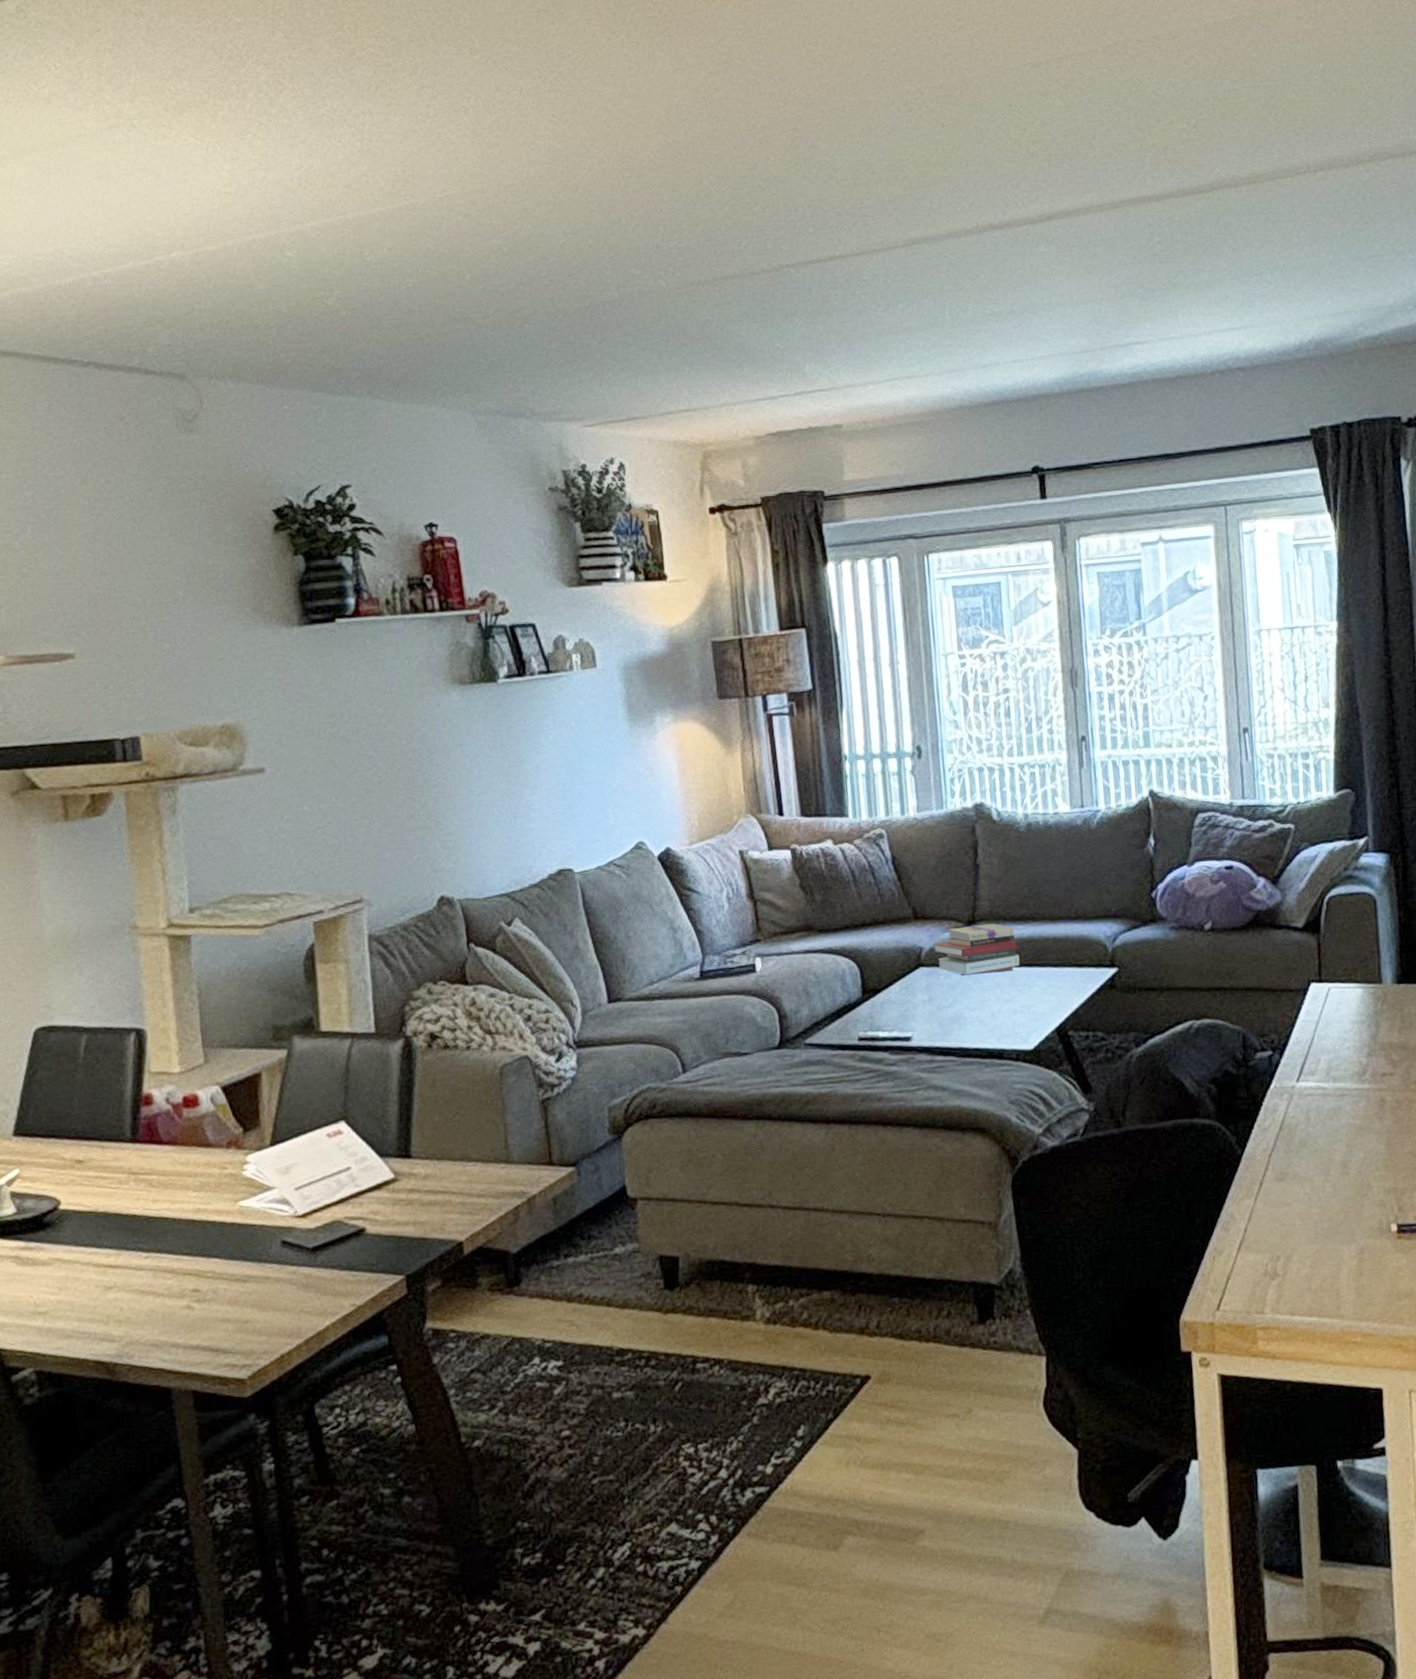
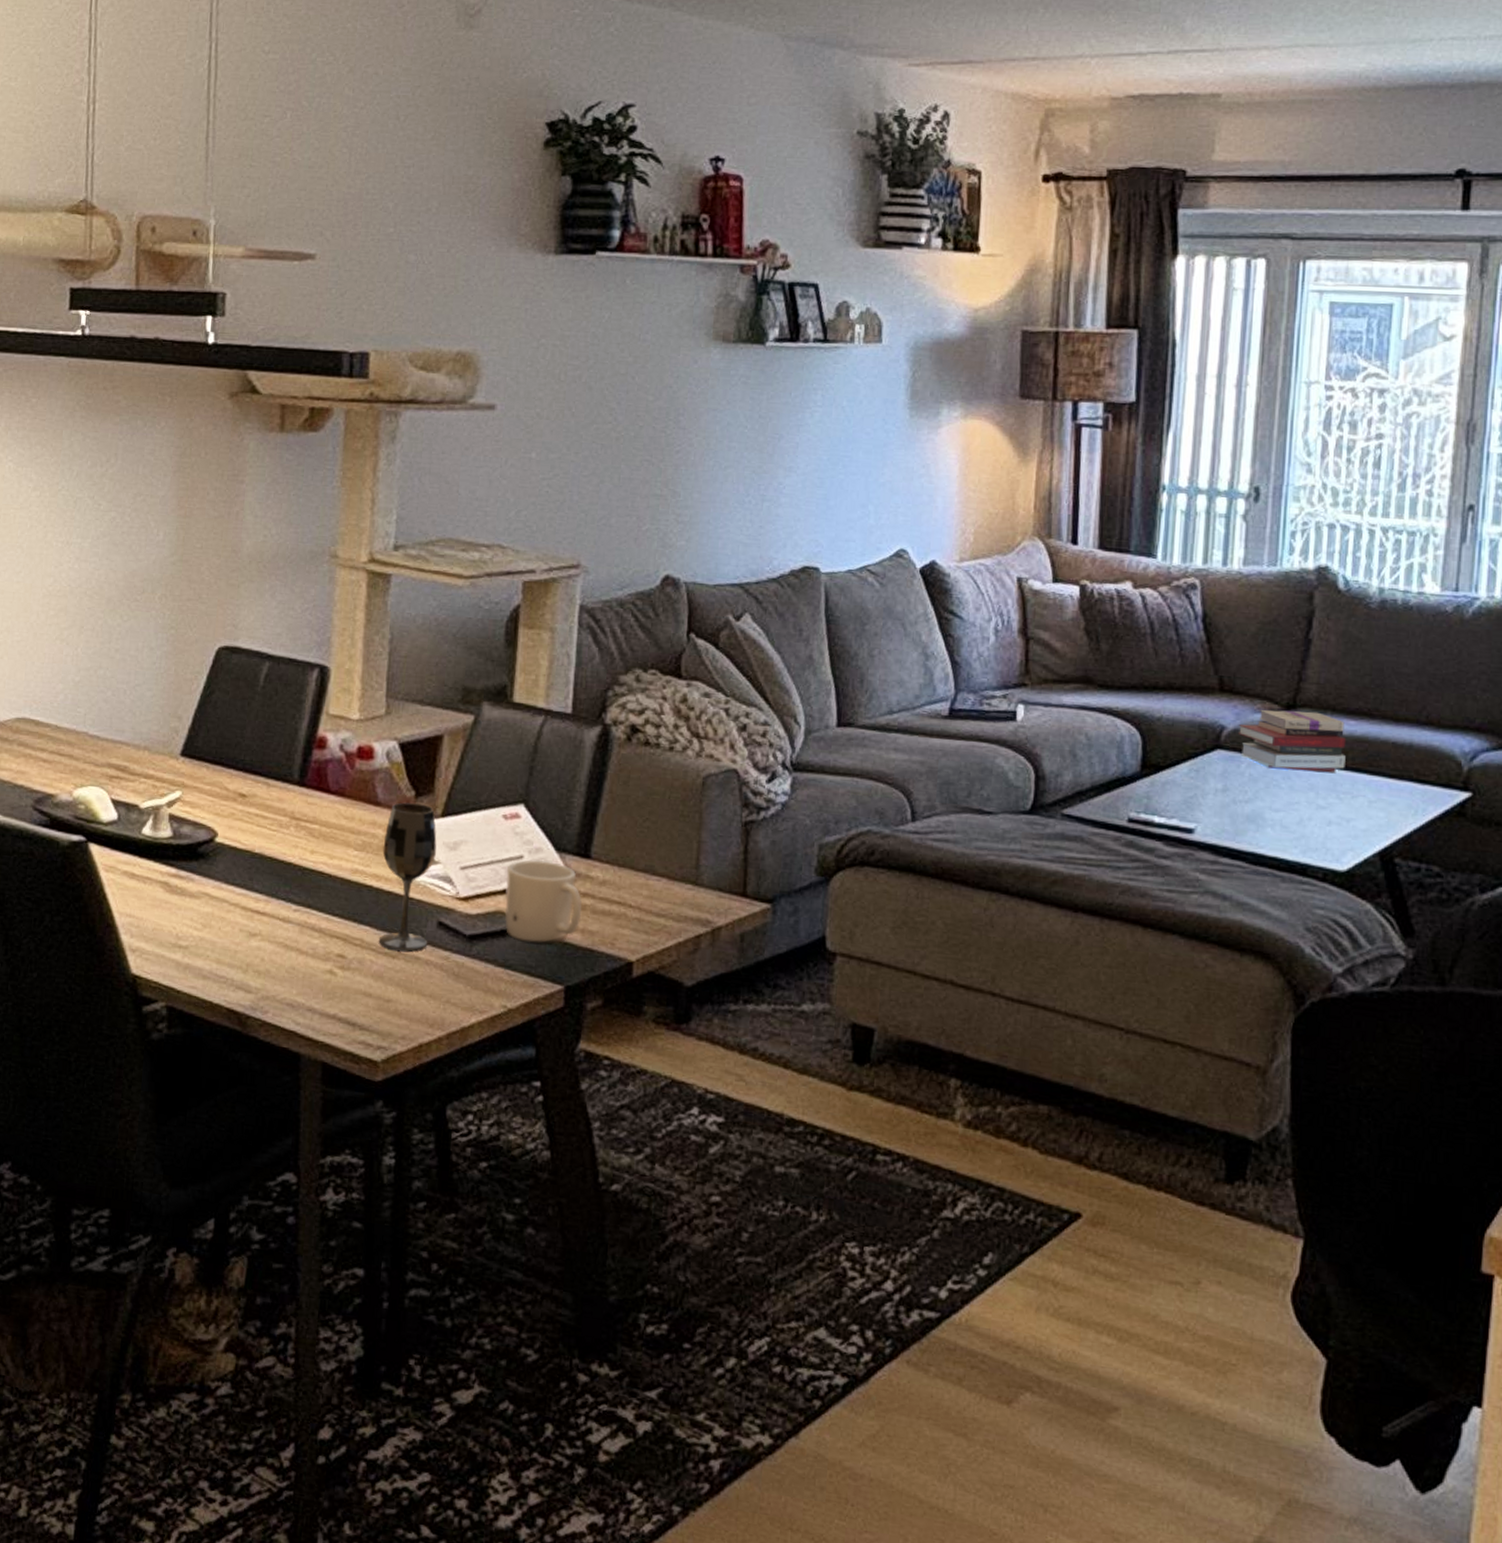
wine glass: none [220,1138,275,1275] -> present [378,802,437,951]
mug: none [337,1167,412,1245] -> present [504,860,583,946]

